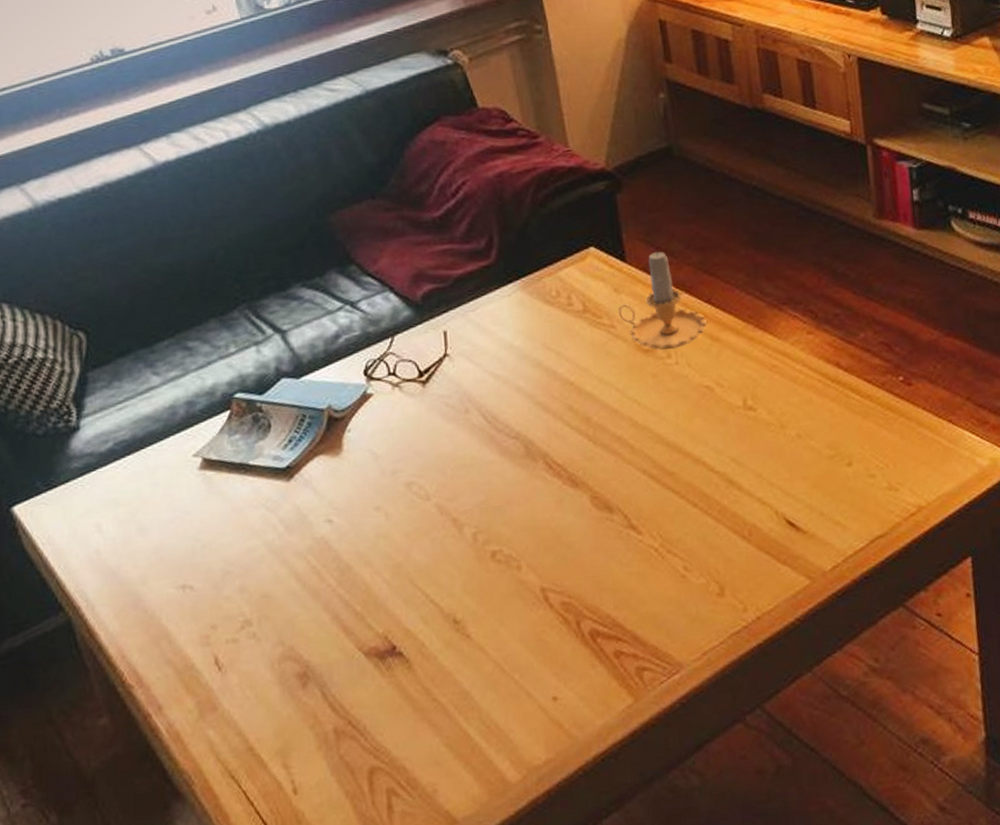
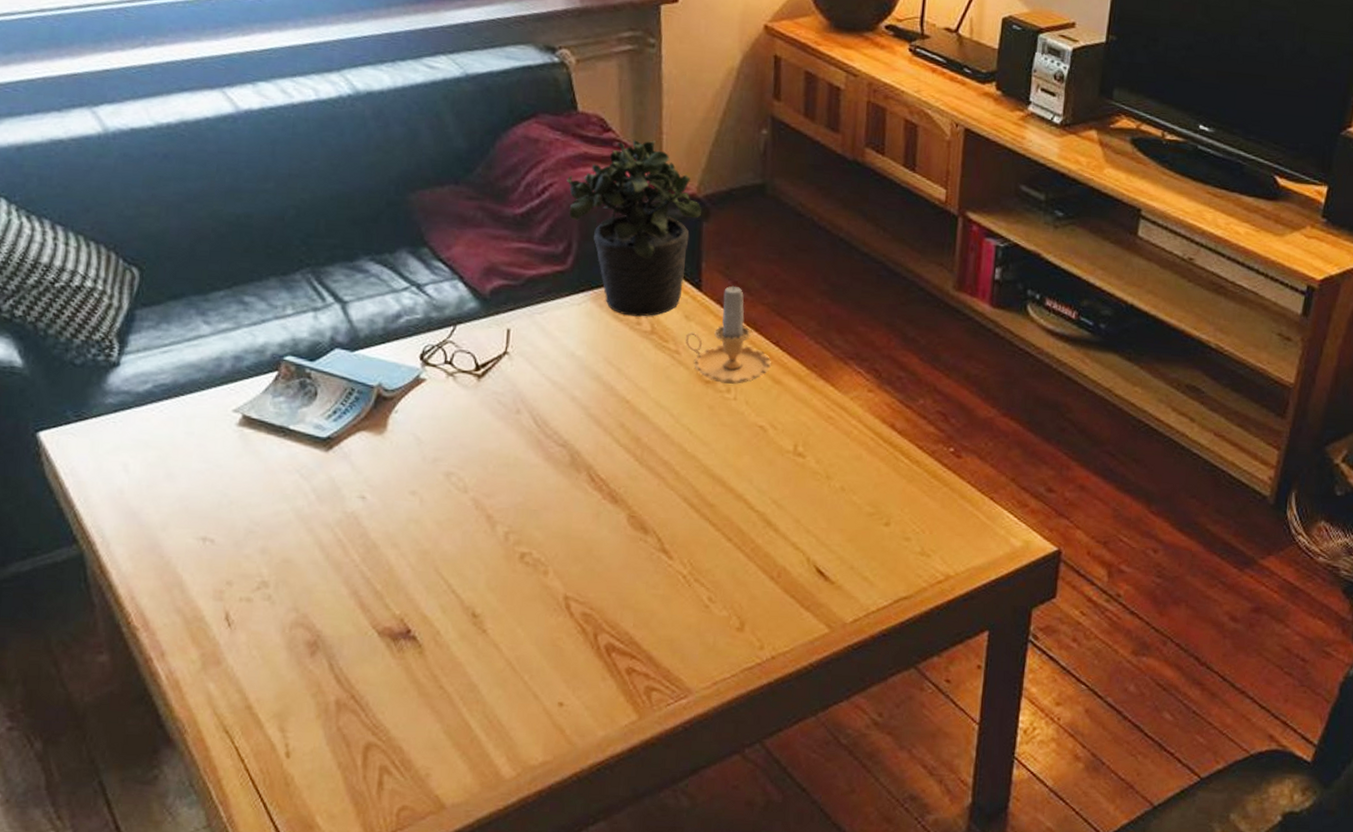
potted plant: none [478,123,613,299] -> present [566,140,701,317]

